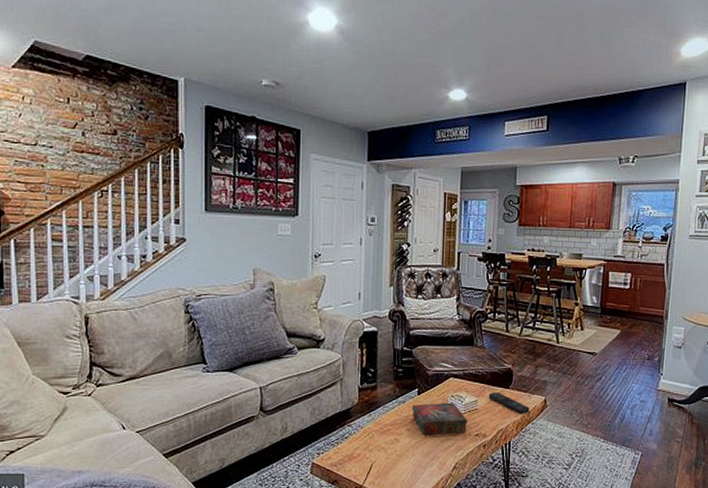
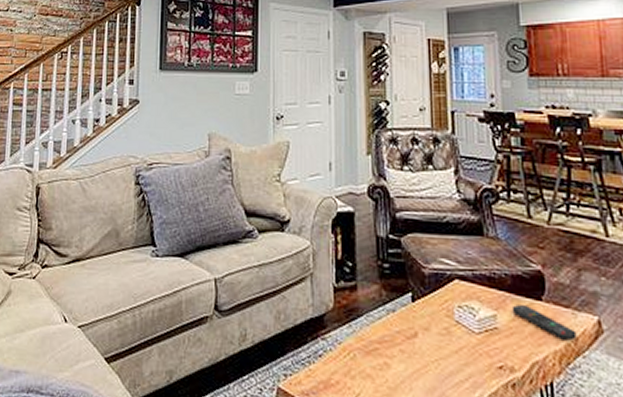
book: present [412,402,467,435] -> none [405,315,485,363]

